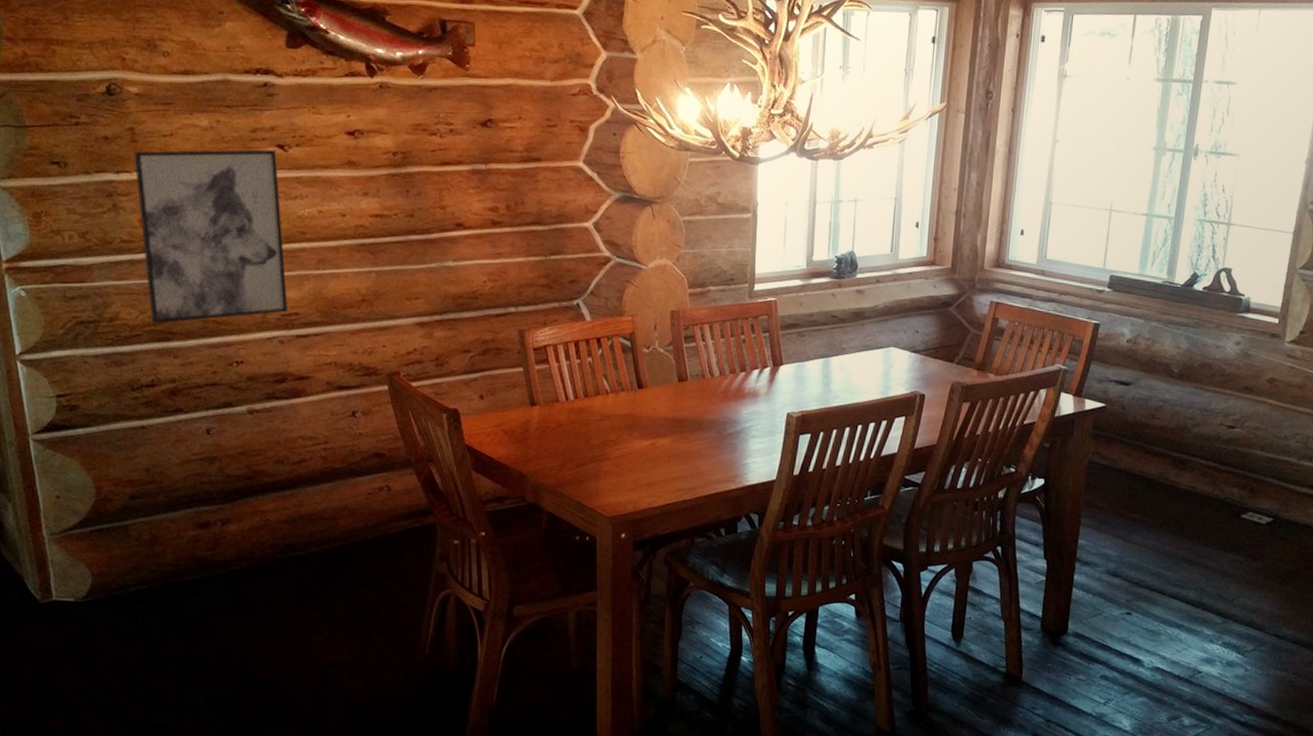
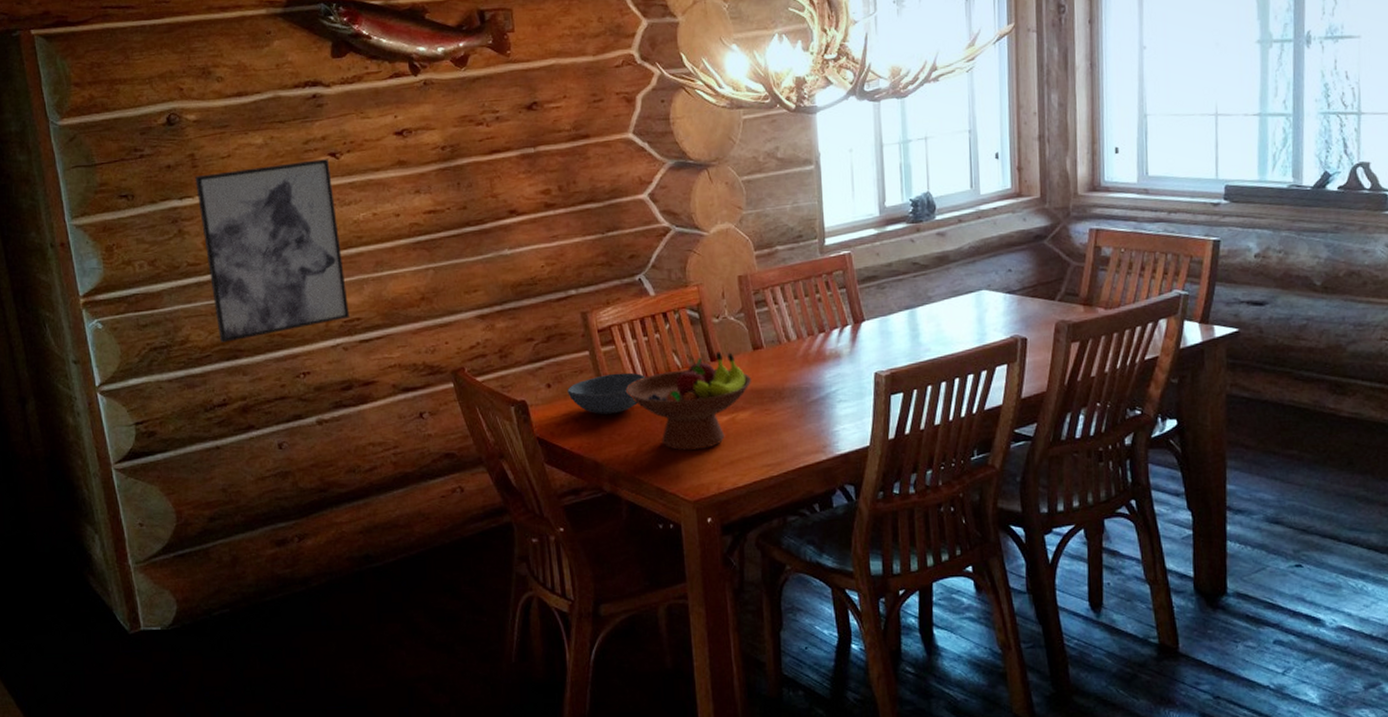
bowl: none [499,391,576,429] -> present [567,372,646,414]
fruit bowl: none [556,380,675,470] -> present [626,351,752,451]

